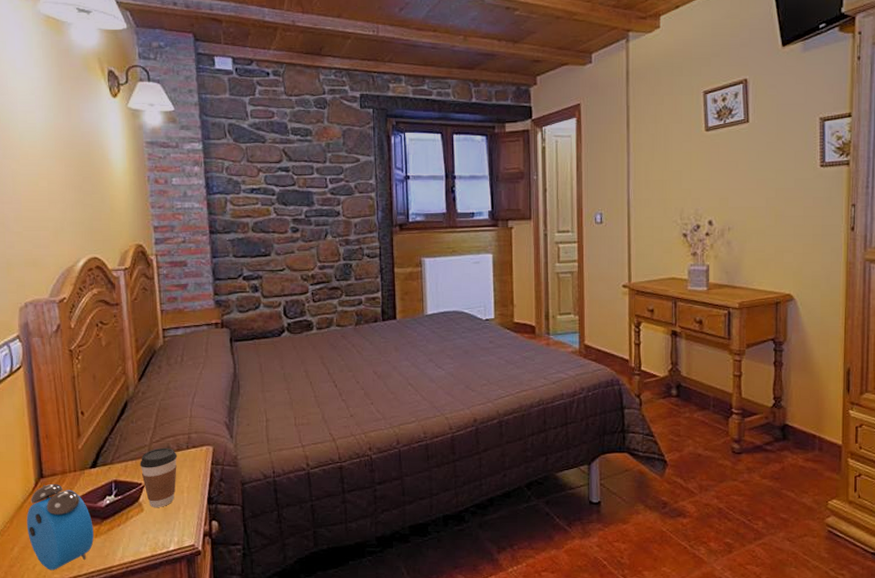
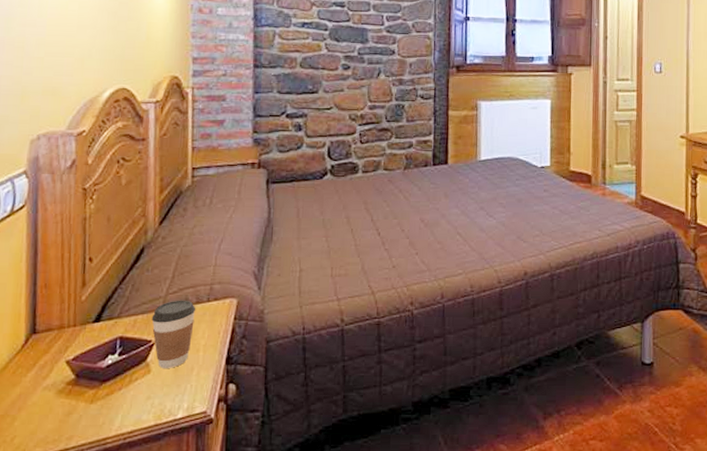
alarm clock: present [26,483,94,570] -> none [9,340,90,443]

